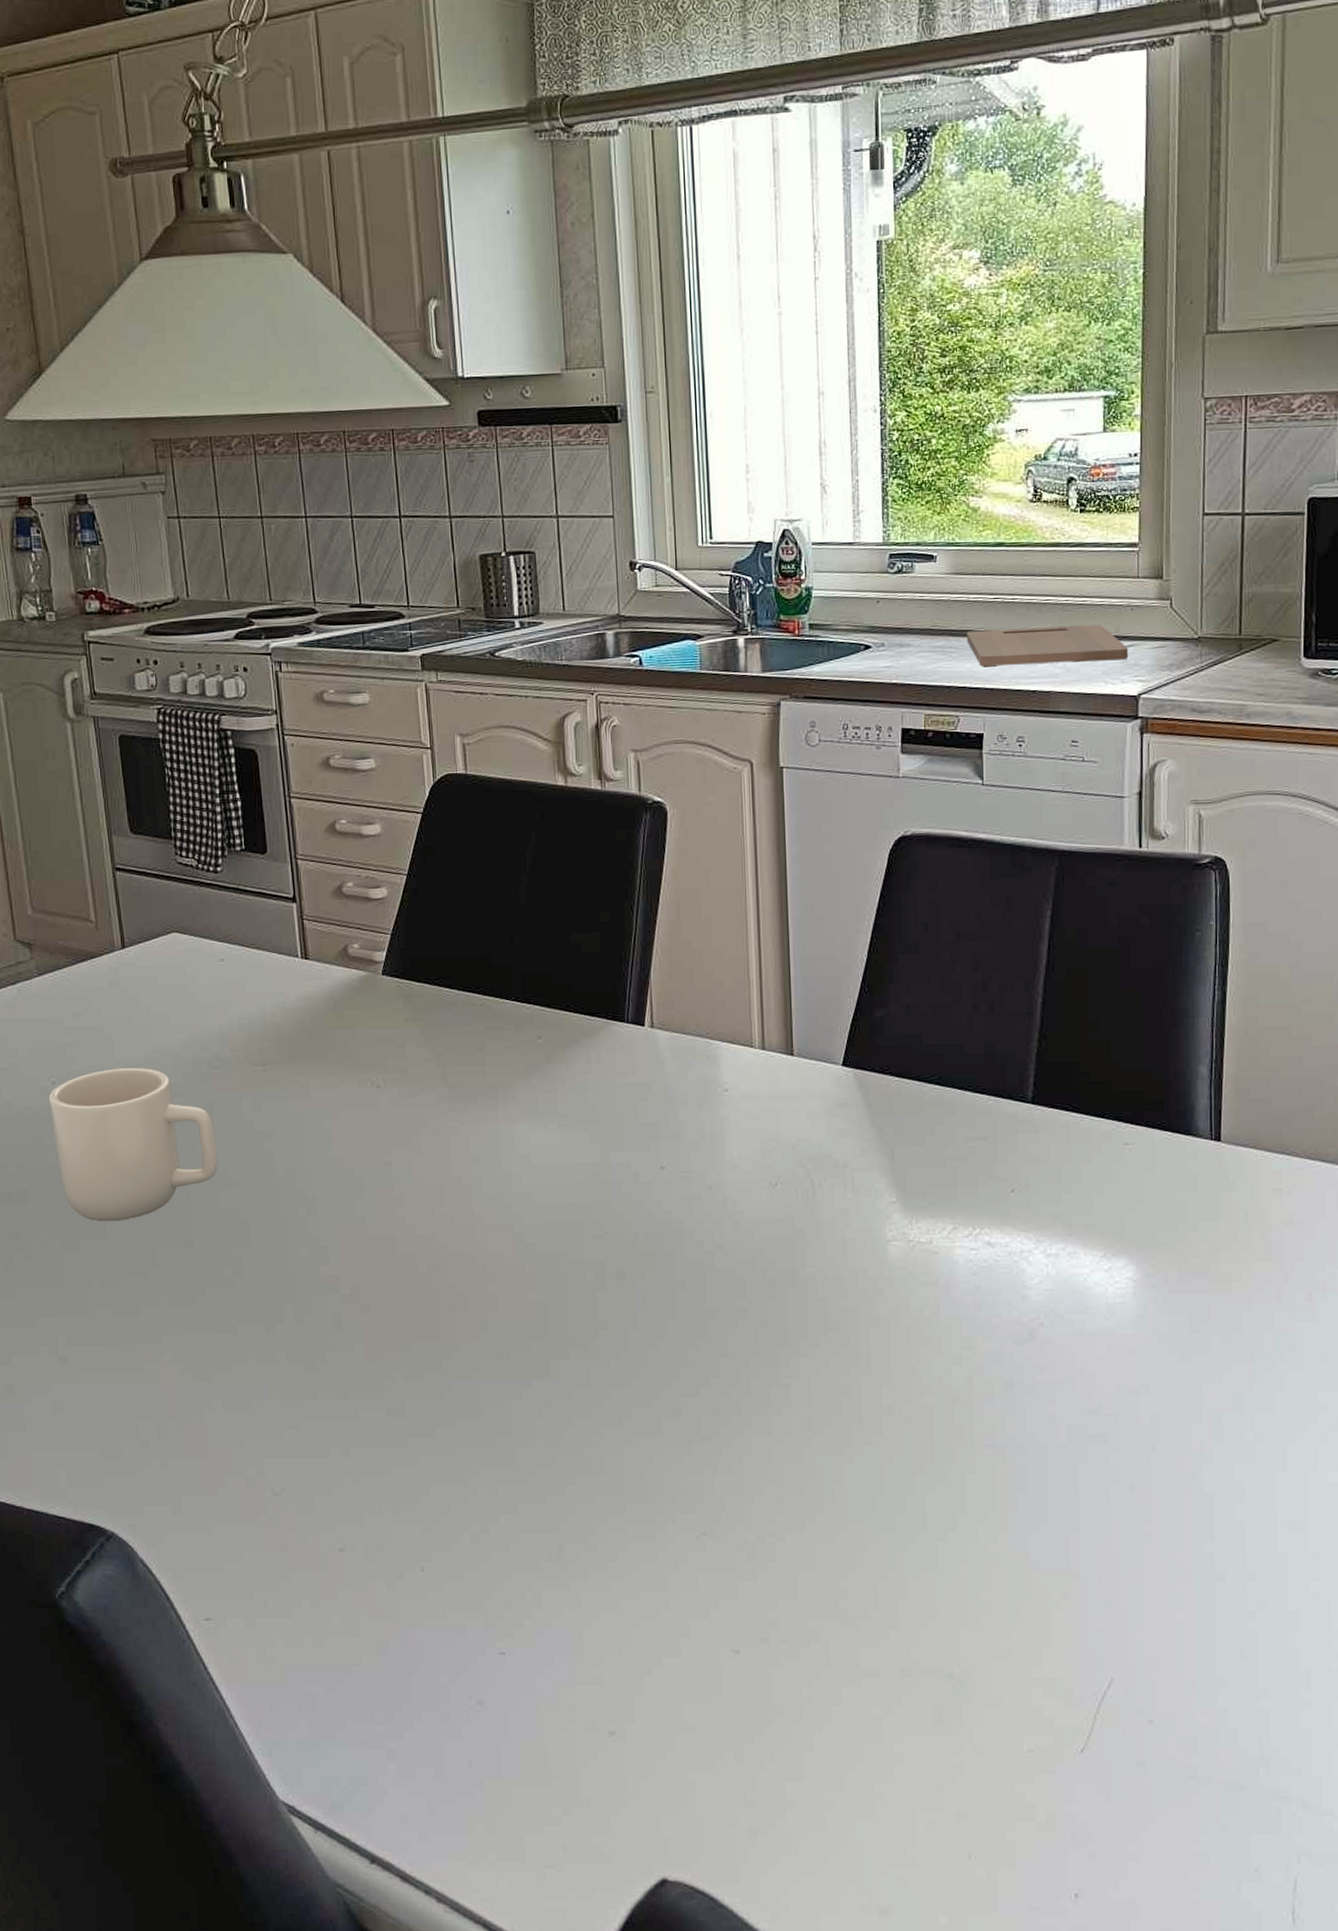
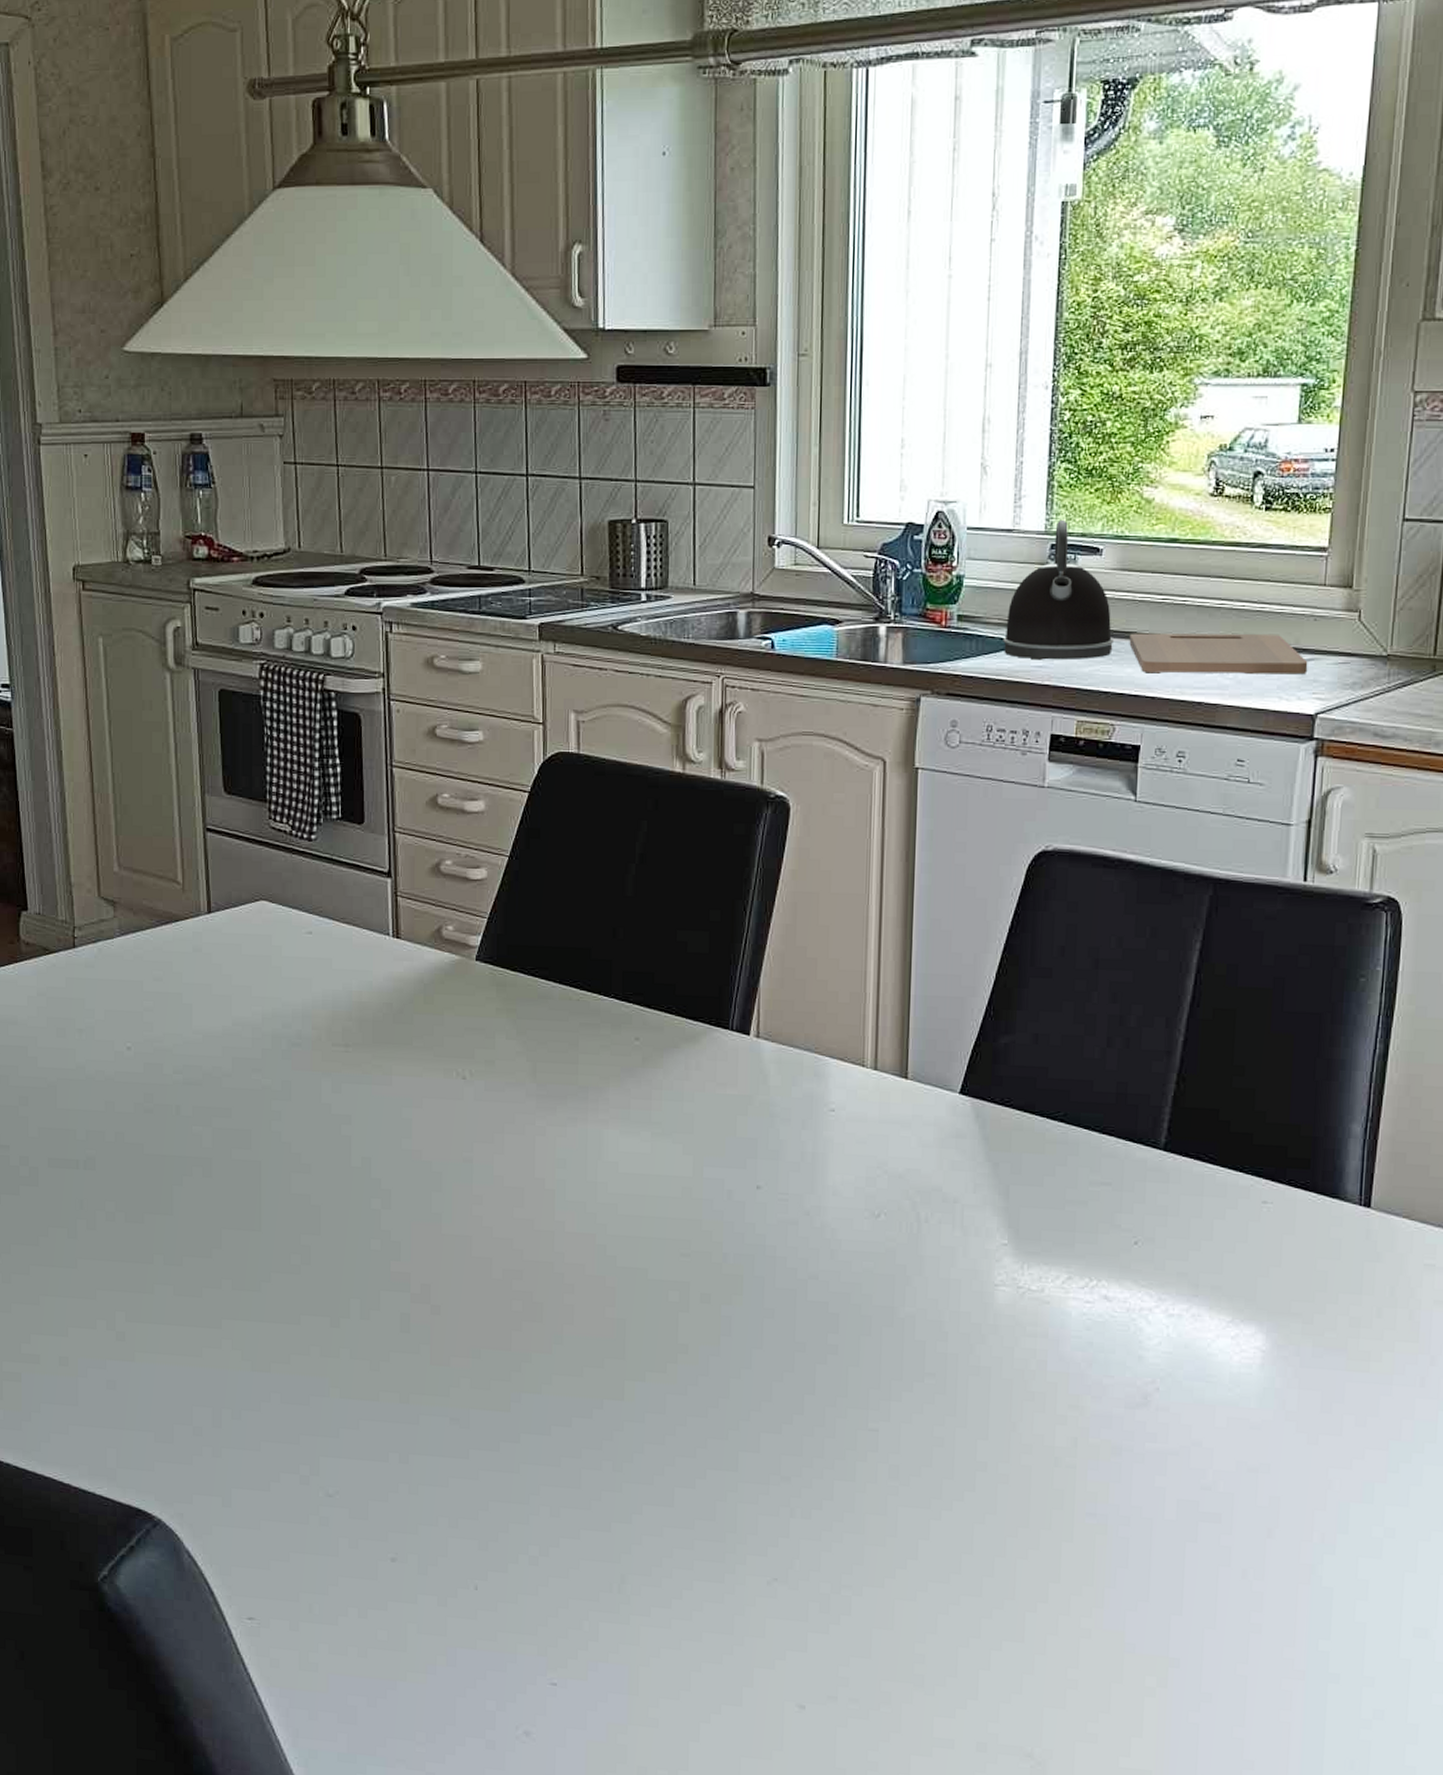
mug: present [48,1067,218,1222] -> none [123,1037,292,1198]
kettle: none [852,531,953,661] -> present [1003,519,1115,660]

